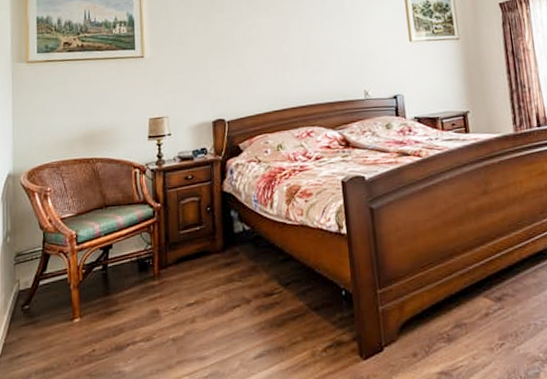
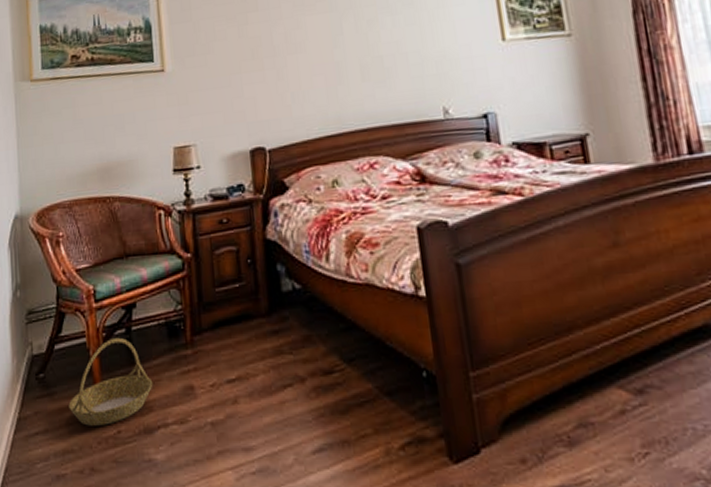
basket: none [50,273,125,347] -> present [68,337,153,426]

